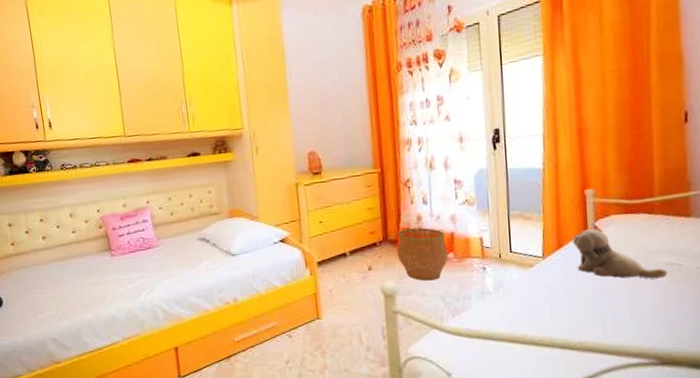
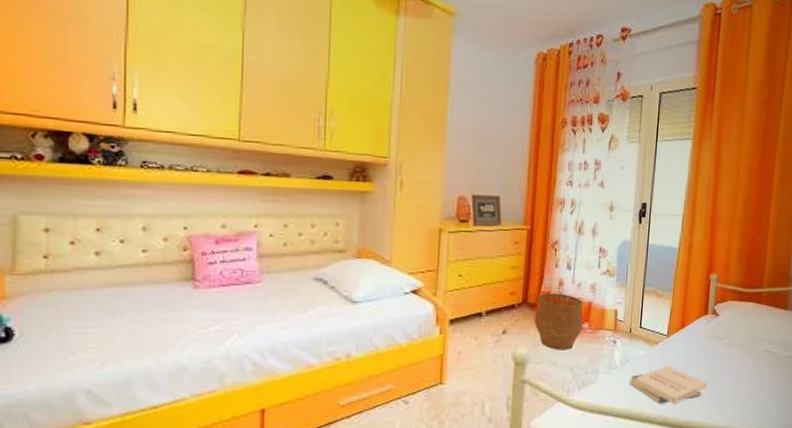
picture frame: none [320,145,353,177] -> present [471,194,502,227]
books: none [505,287,599,326] -> present [629,365,708,404]
plush toy: present [573,228,669,280] -> none [694,312,766,365]

